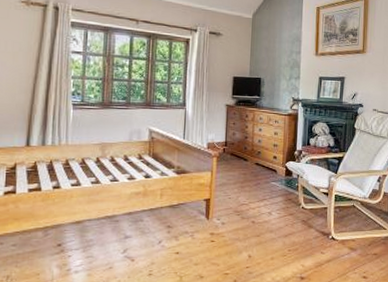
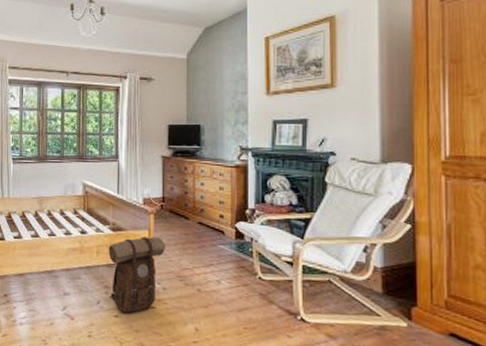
backpack: none [172,178,227,249] -> present [108,236,166,313]

